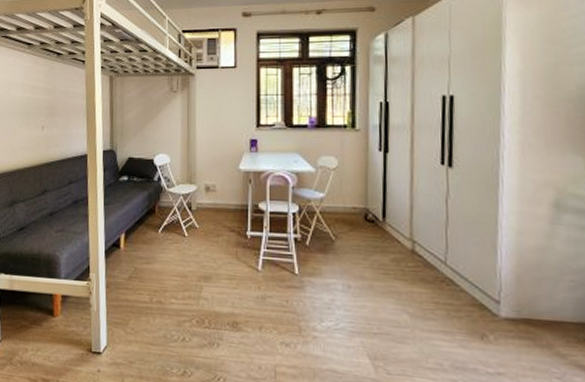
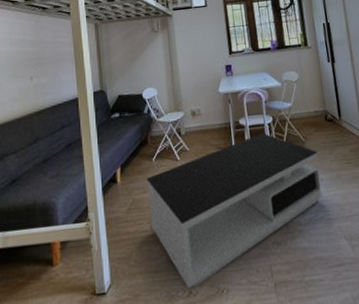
coffee table: none [150,222,348,369] -> present [146,133,323,289]

